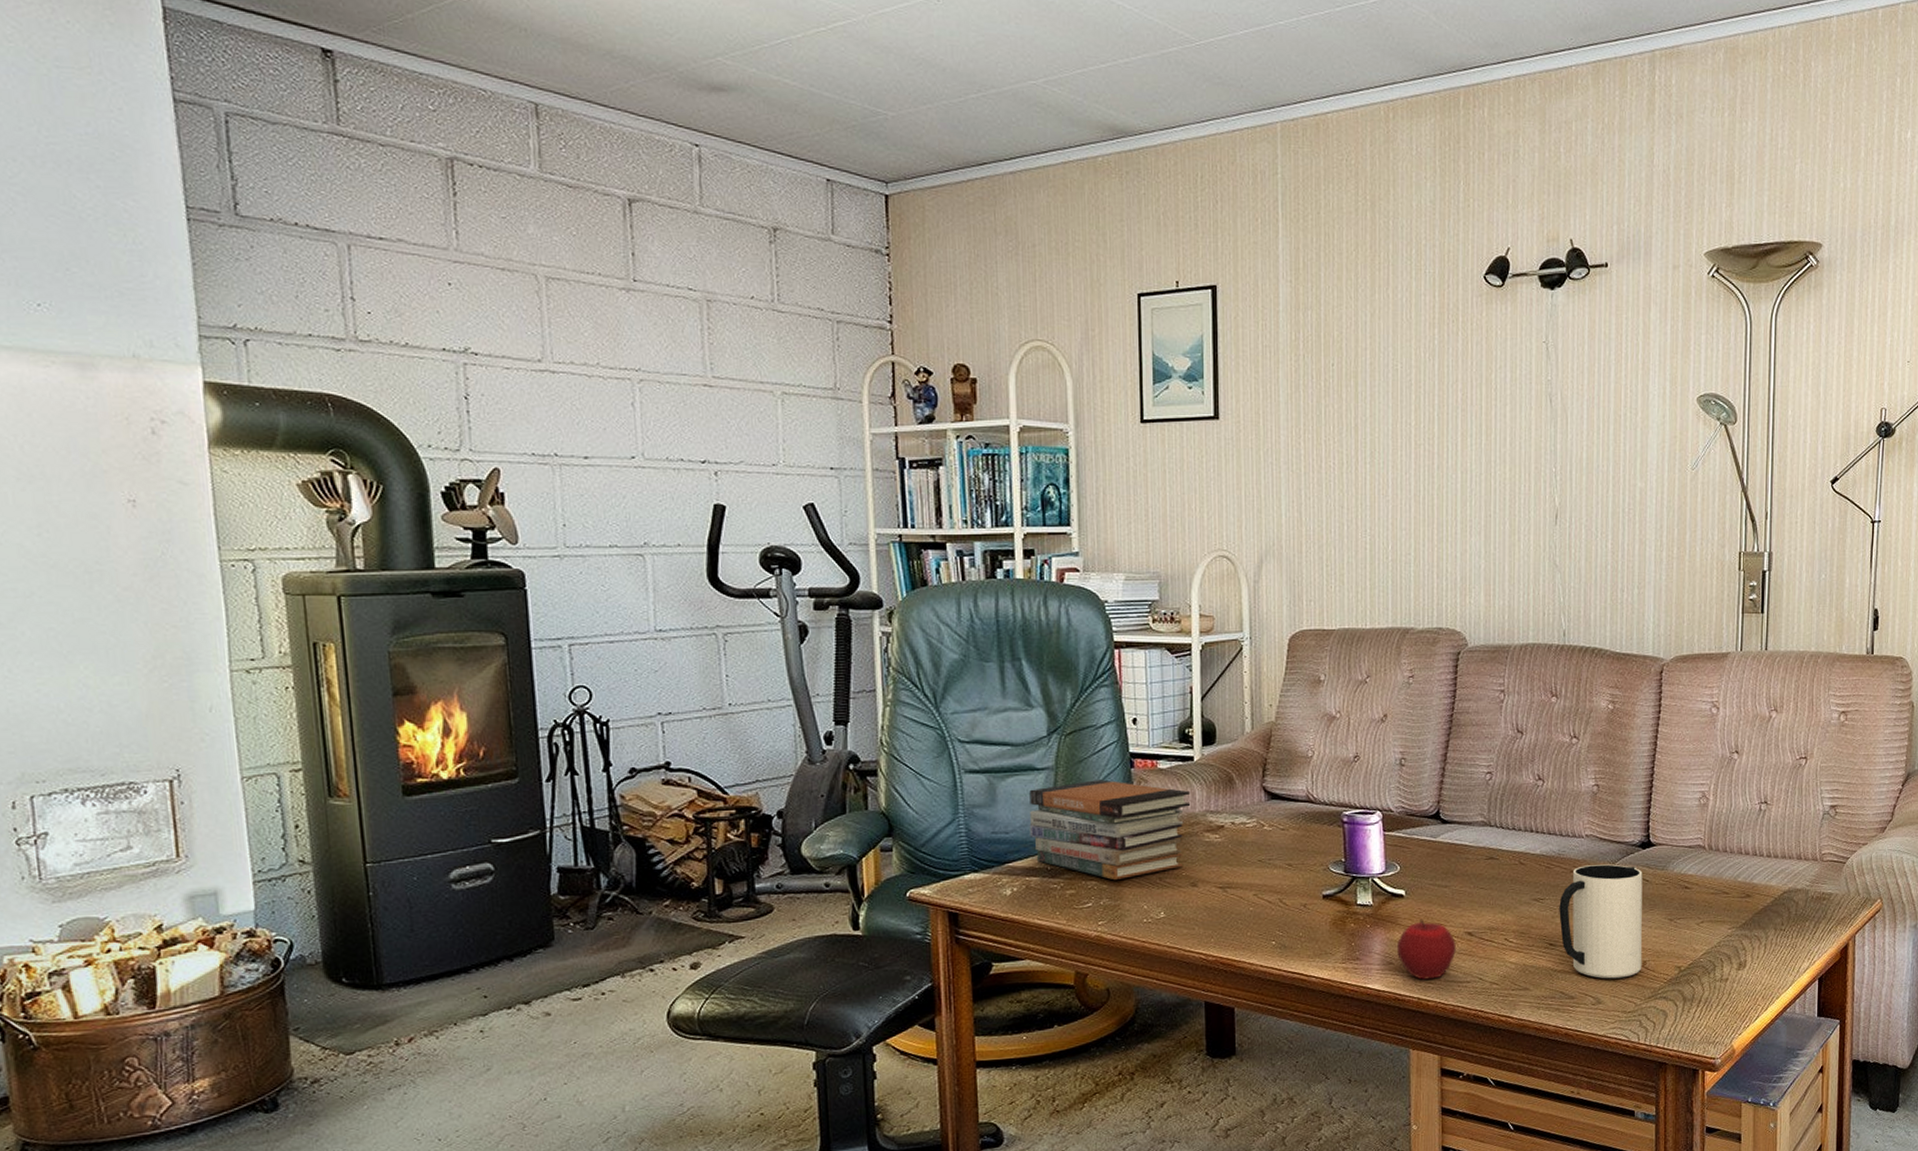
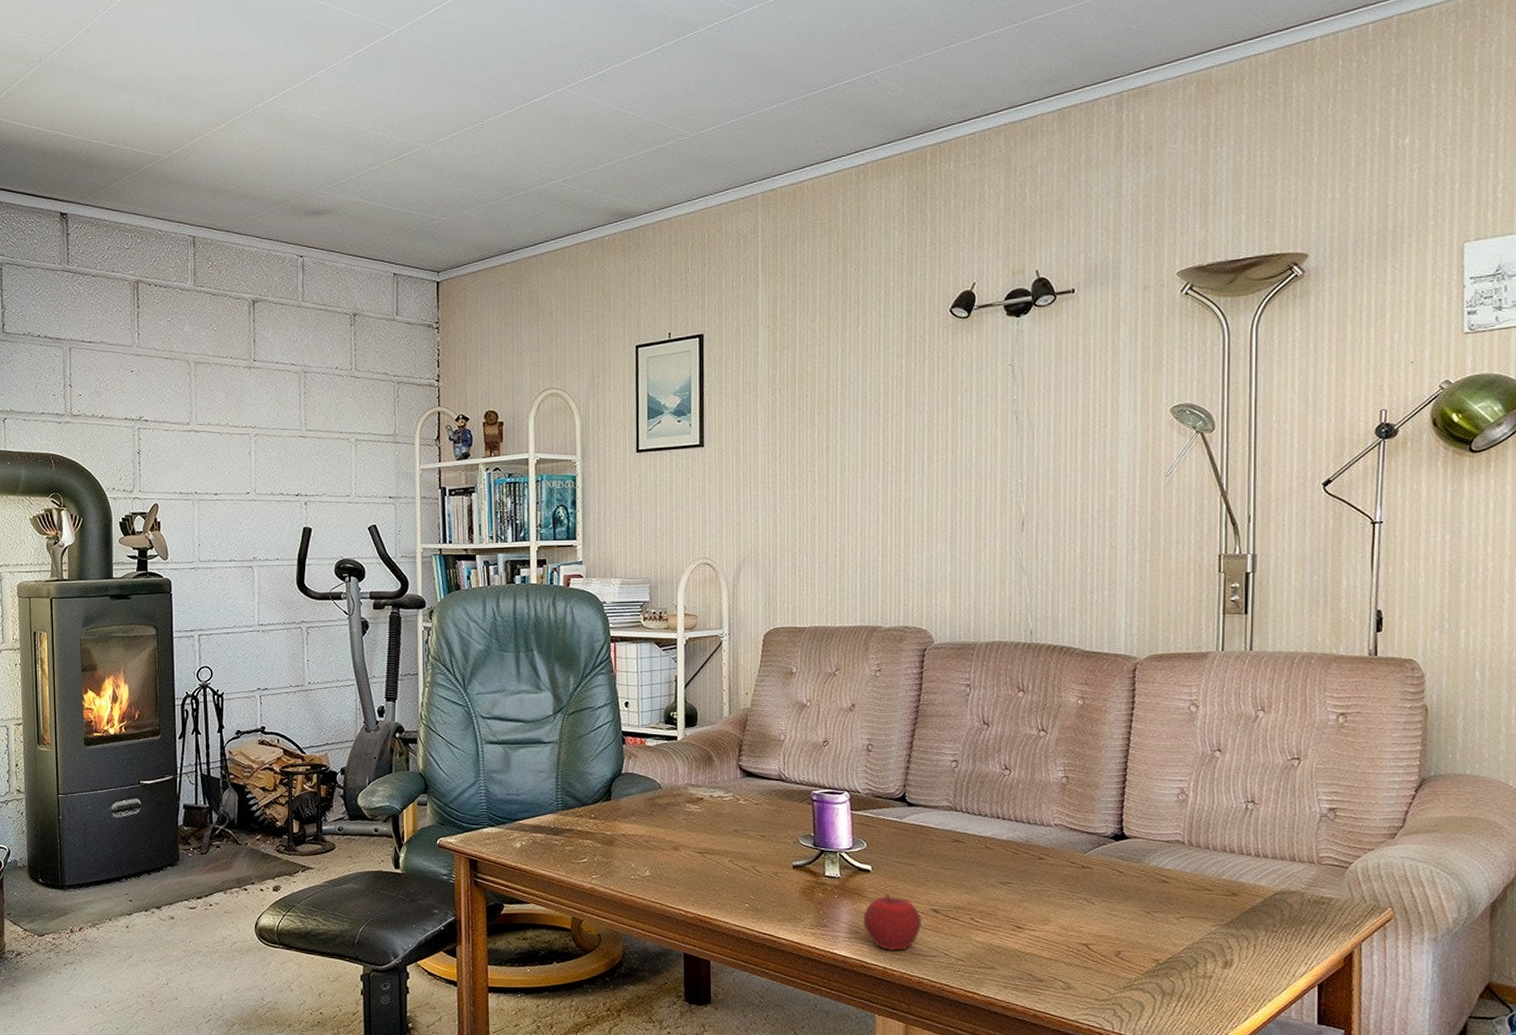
book stack: present [1029,779,1191,881] -> none [536,753,674,841]
mug: present [1559,864,1643,979] -> none [1027,853,1116,966]

